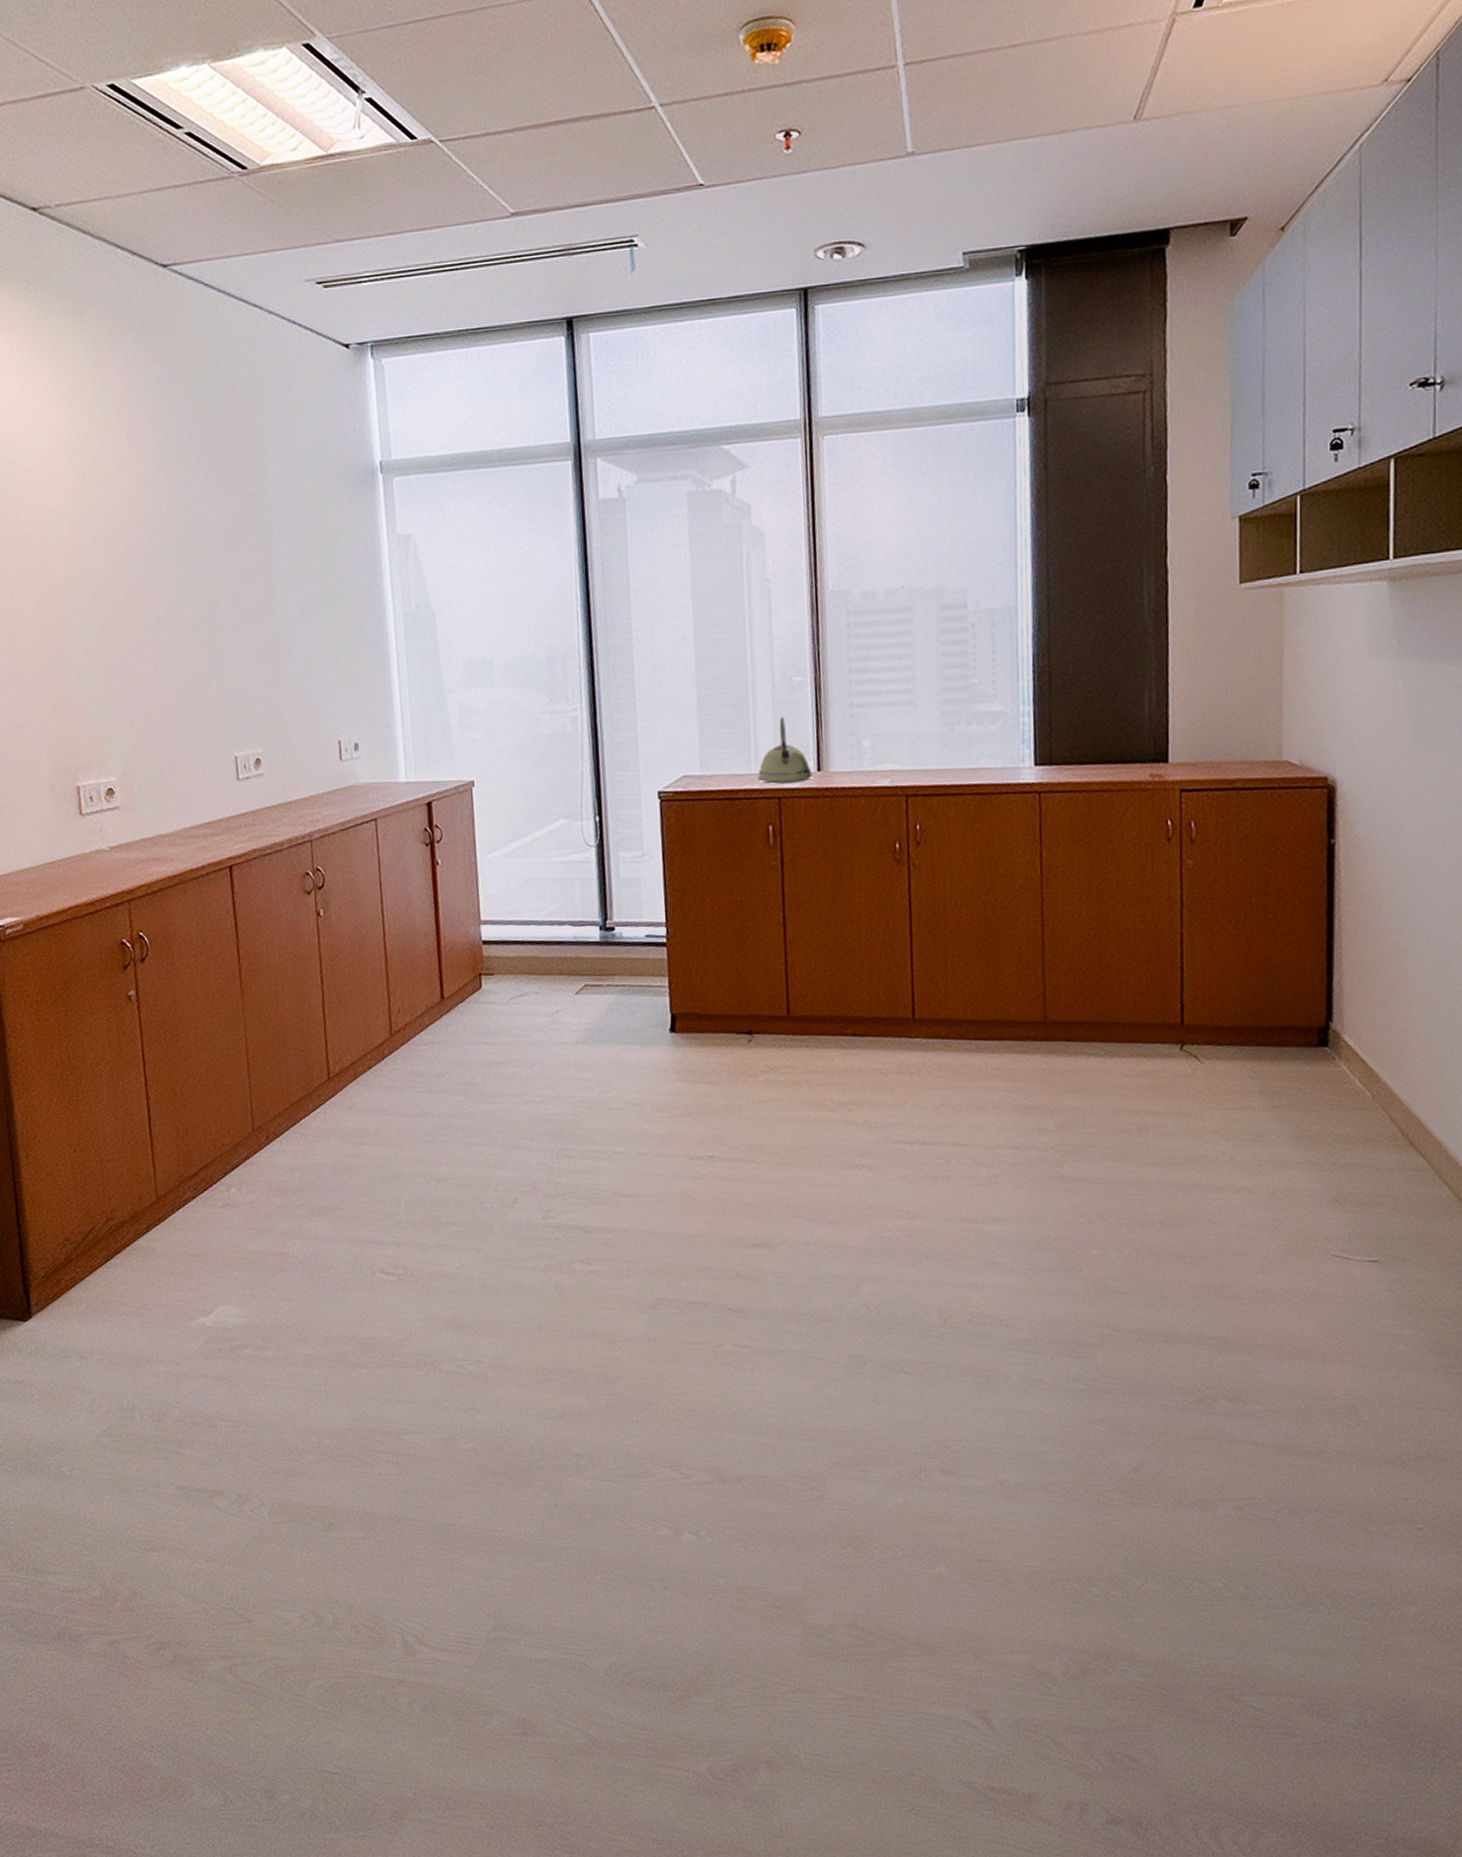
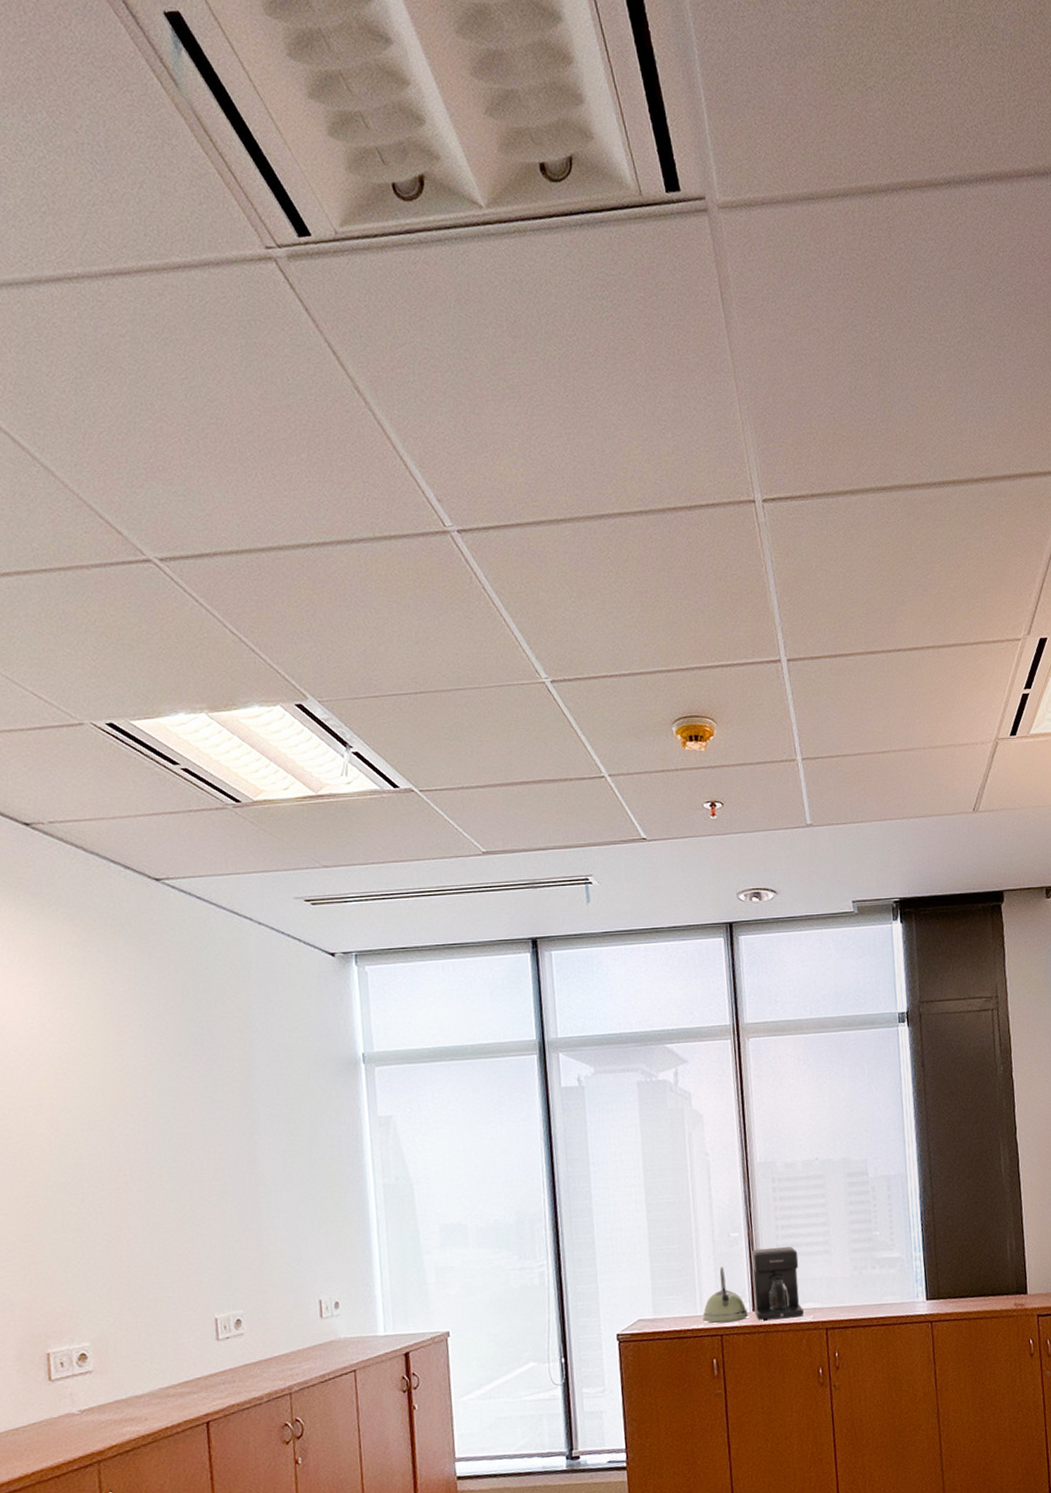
coffee maker: none [817,694,879,782] -> present [751,1246,804,1320]

